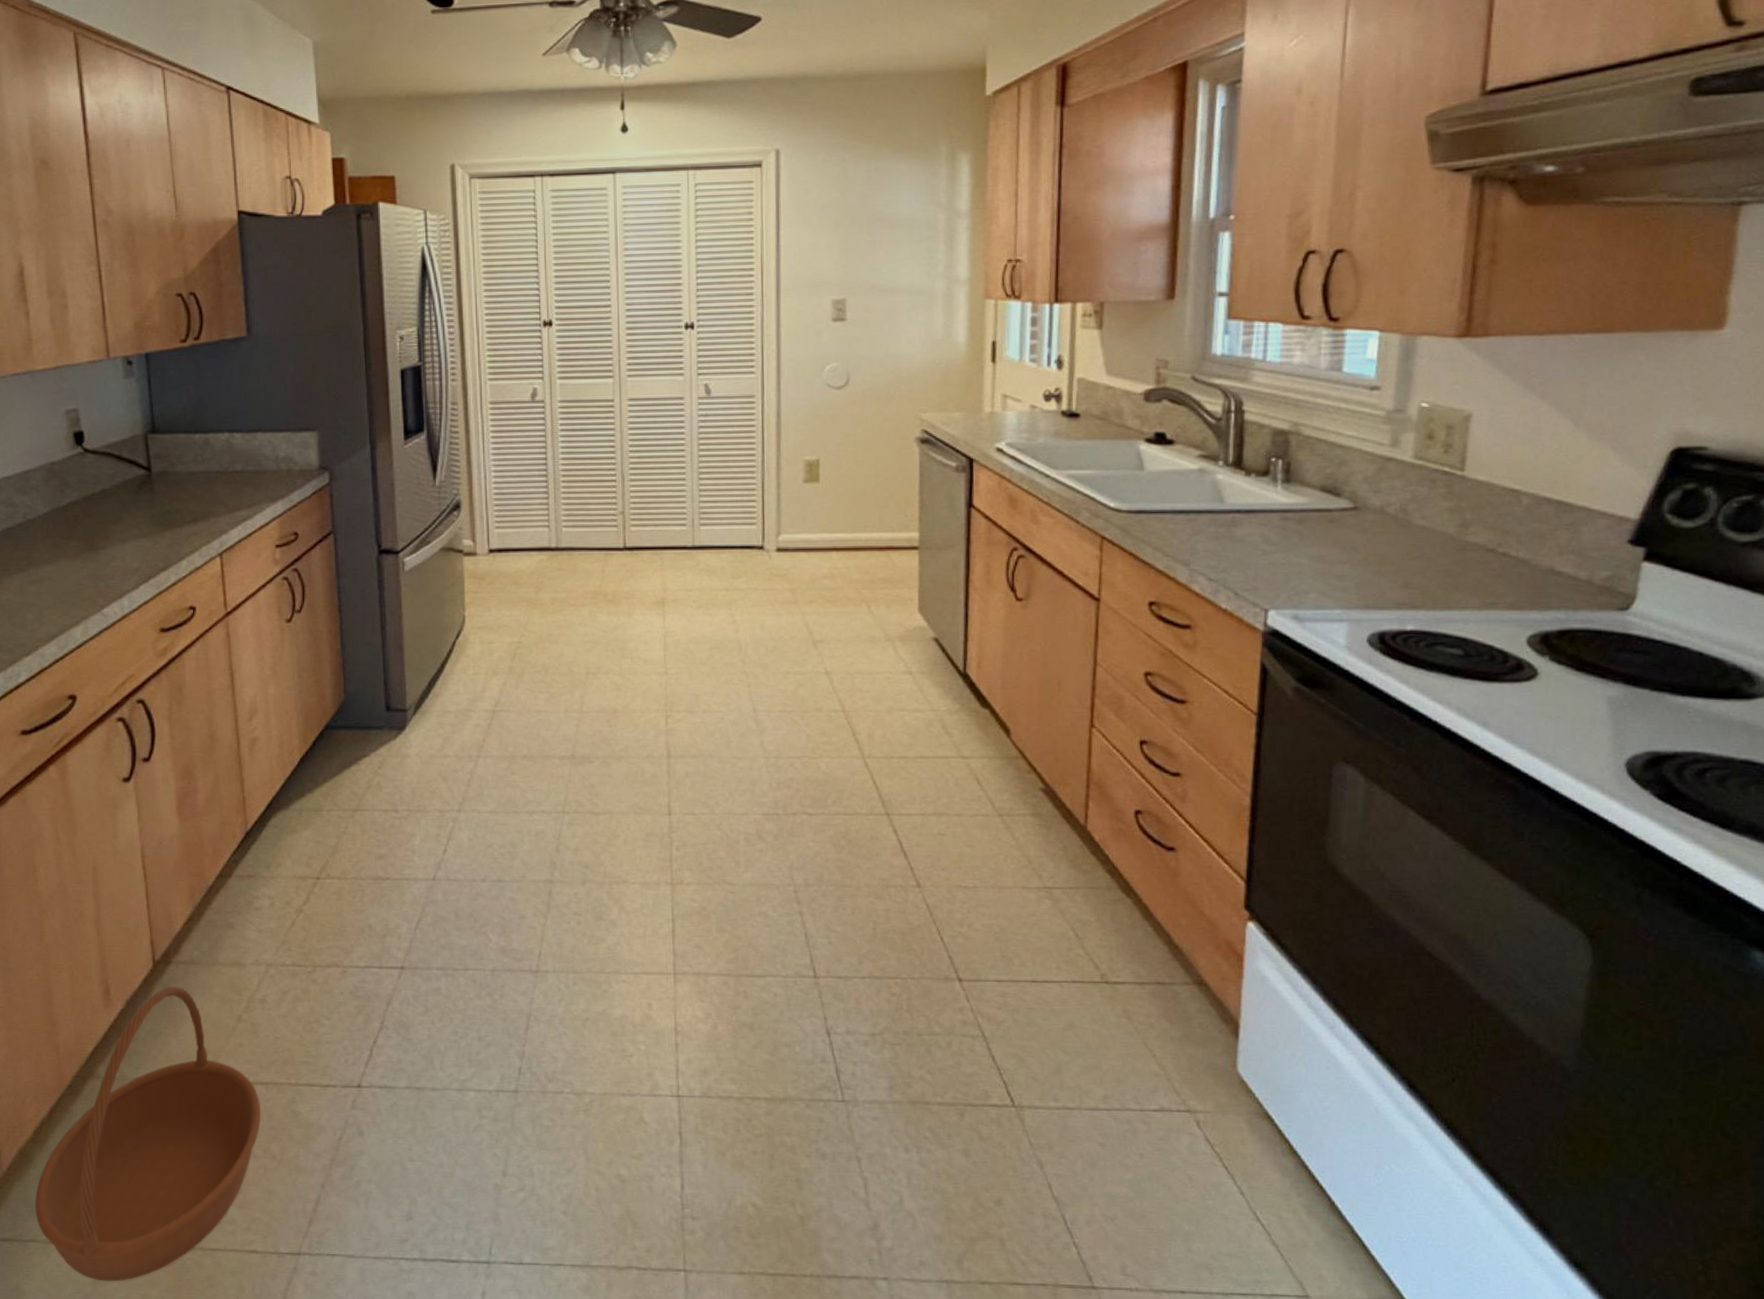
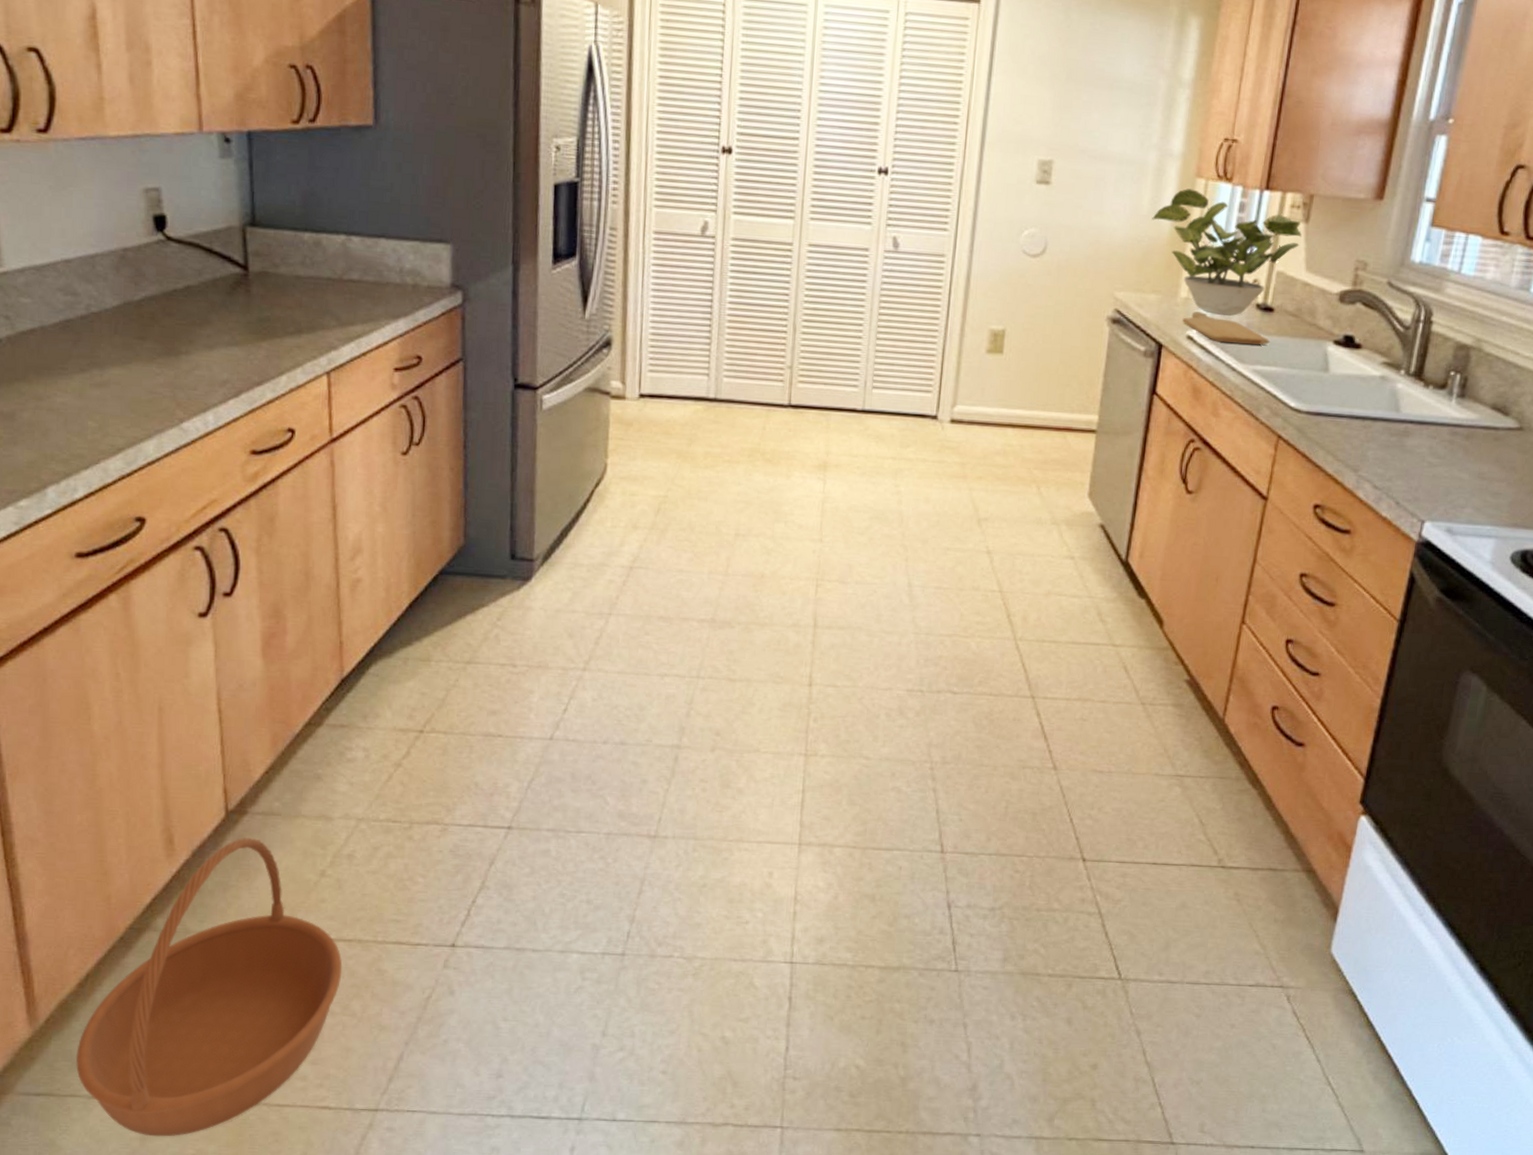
potted plant: none [947,310,1097,426] -> present [1152,188,1302,316]
chopping board: none [990,424,1079,451] -> present [1182,311,1269,345]

